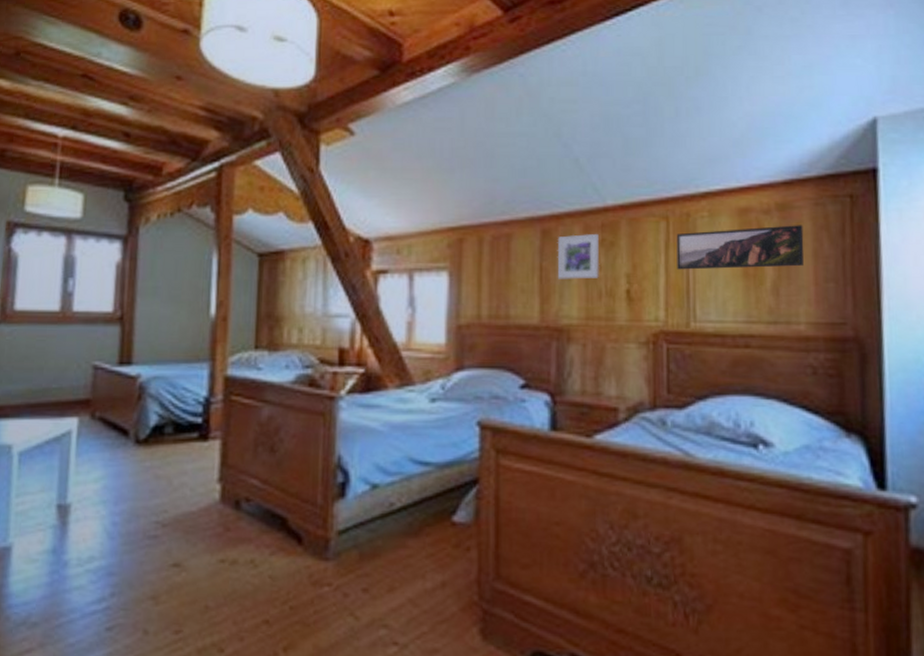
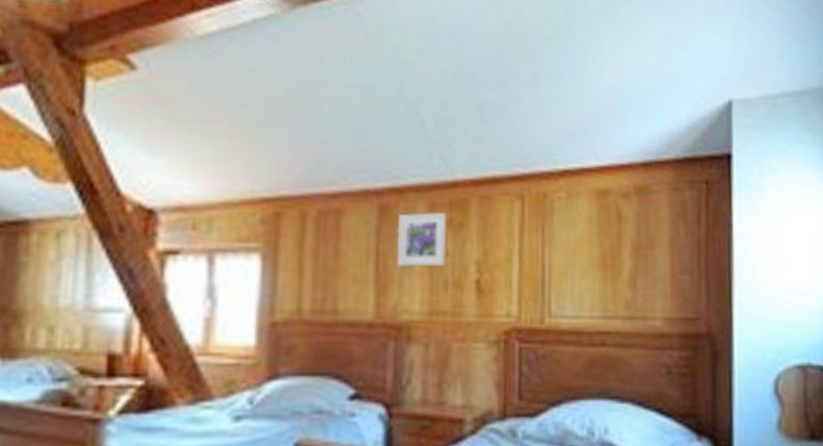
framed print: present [676,225,805,270] -> none [532,211,662,258]

